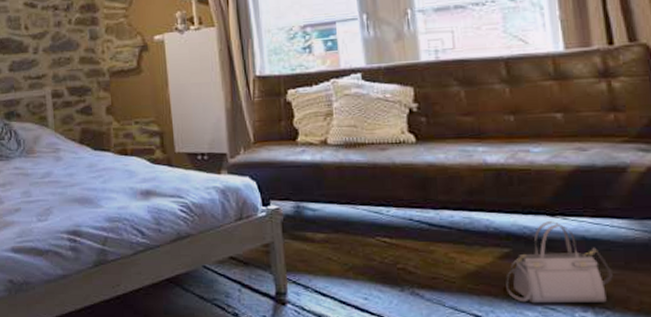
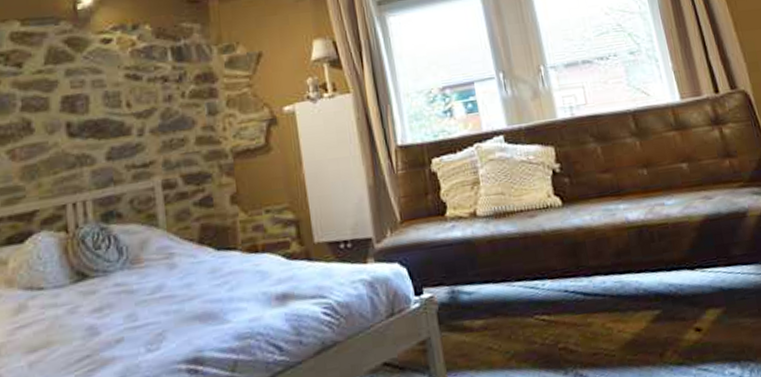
handbag: present [506,221,613,304] -> none [661,275,751,367]

